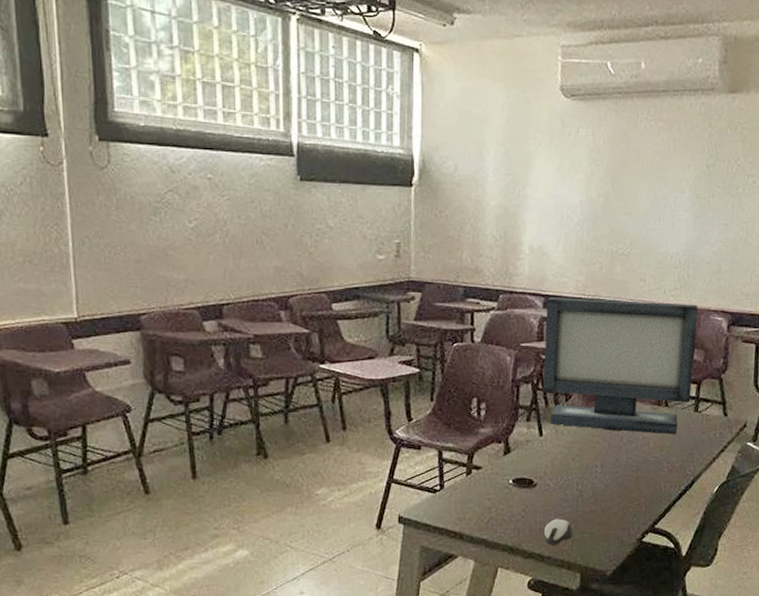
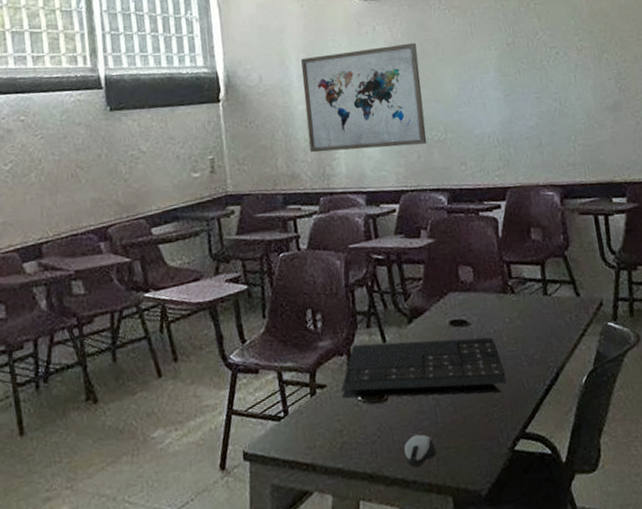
keyboard: none [494,435,646,491] -> present [340,337,507,399]
wall art: none [496,151,617,257] -> present [301,42,427,153]
monitor: present [542,297,698,434] -> none [368,181,537,329]

